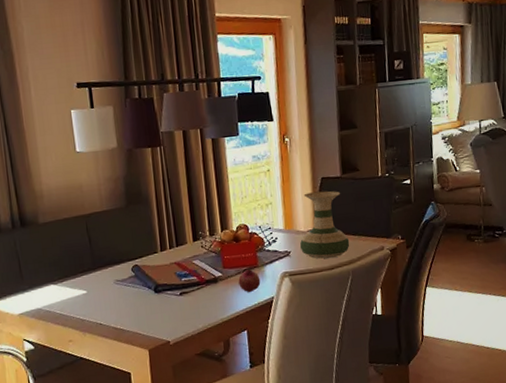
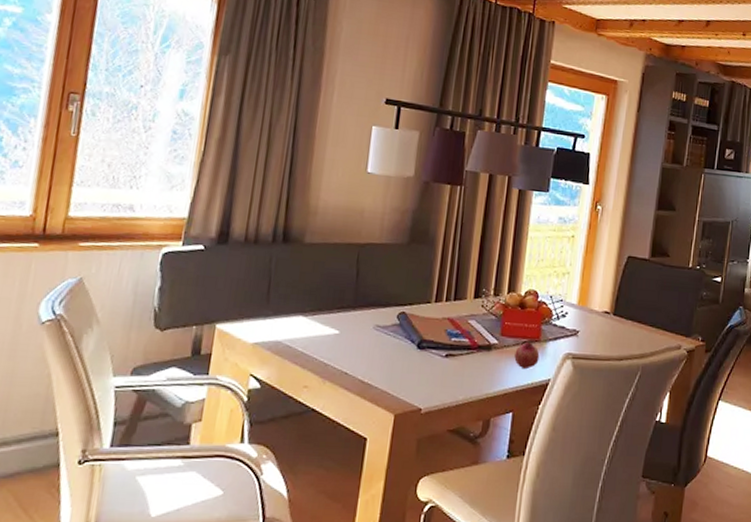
vase: present [299,190,350,259] -> none [590,269,646,347]

